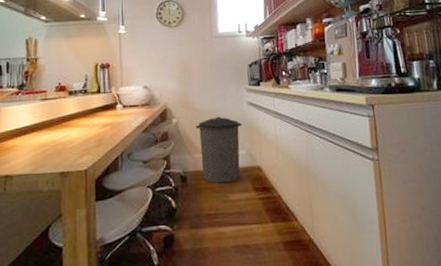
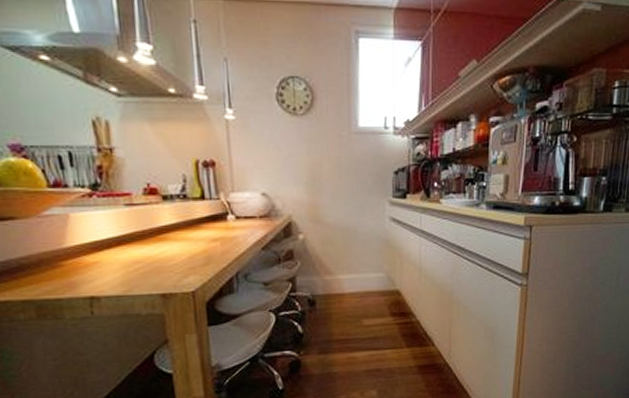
trash can: present [195,116,242,184] -> none [326,233,382,308]

